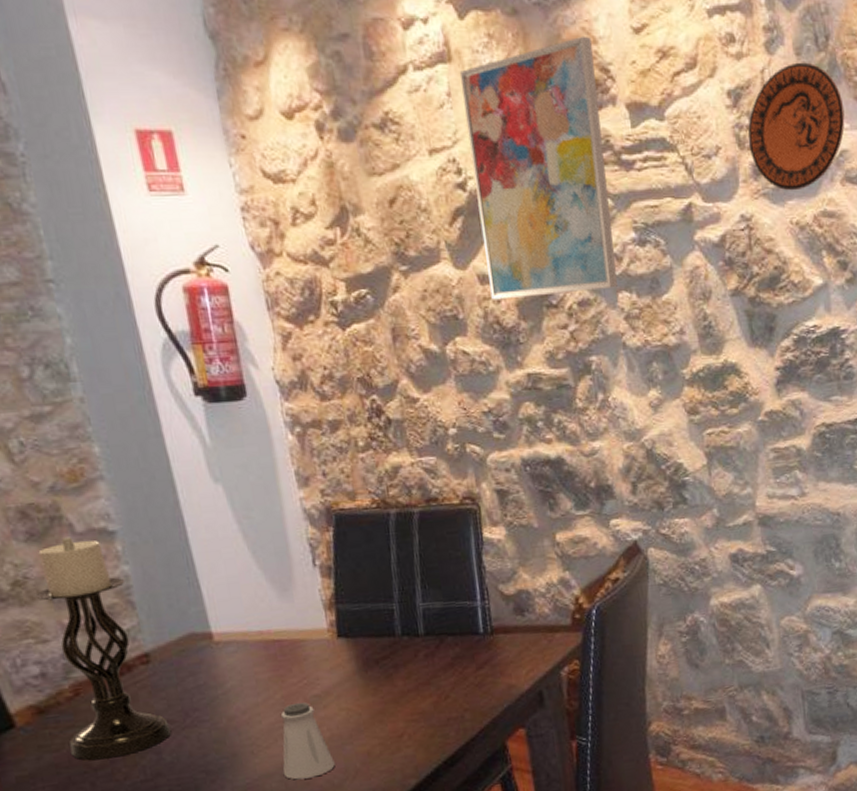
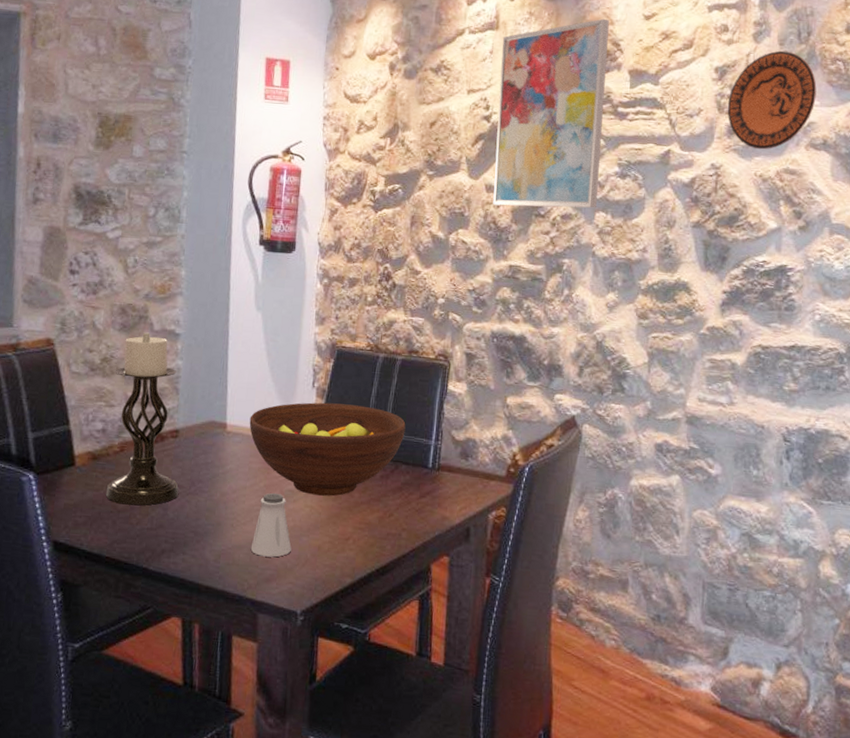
fruit bowl: none [240,576,443,695] -> present [249,402,406,496]

